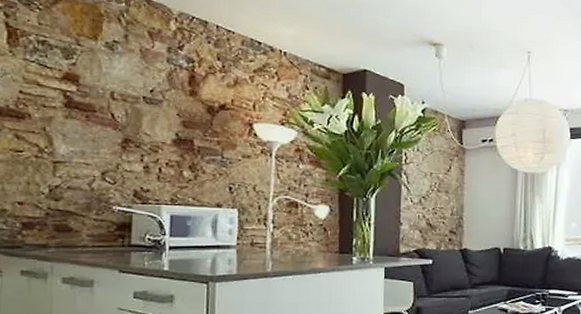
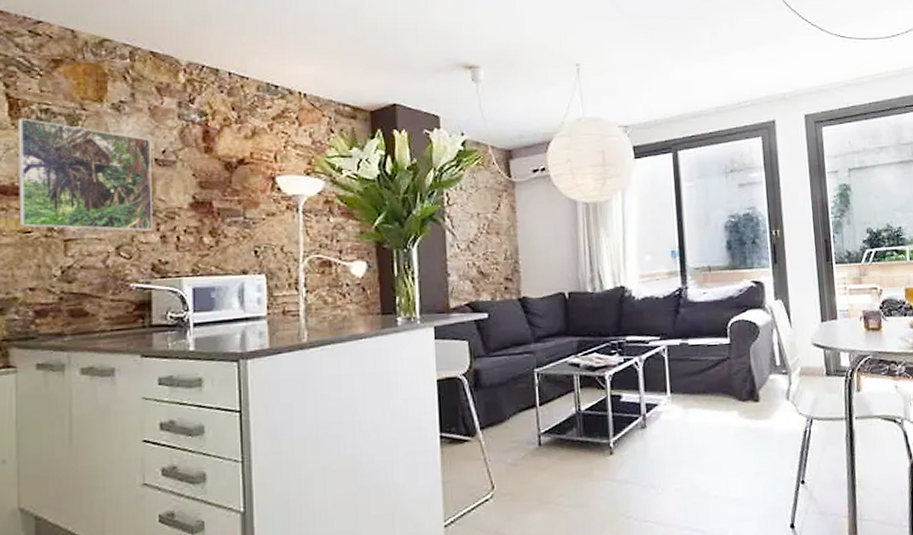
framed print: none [11,46,140,161] -> present [17,118,154,231]

